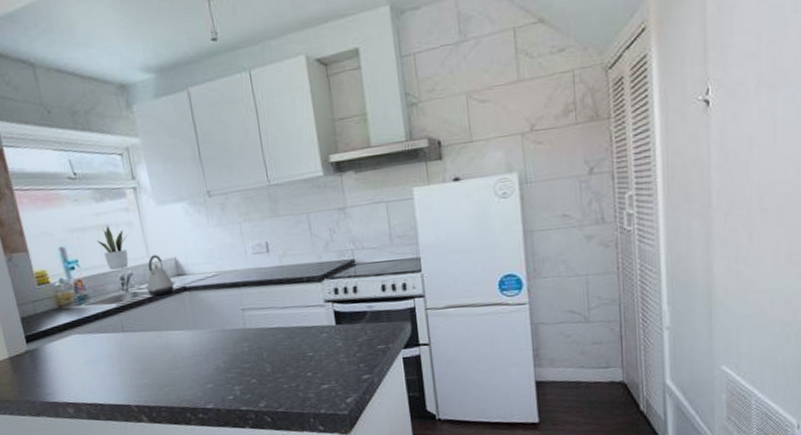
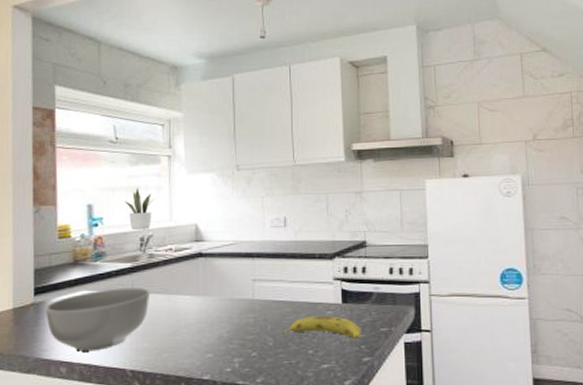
bowl: none [40,326,142,392] -> present [45,287,151,352]
kettle: present [146,254,175,297] -> none [163,219,191,260]
fruit: none [278,338,359,361] -> present [282,316,361,339]

